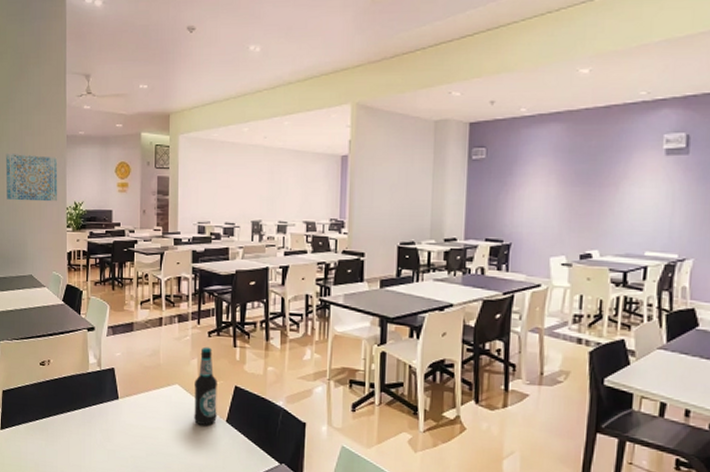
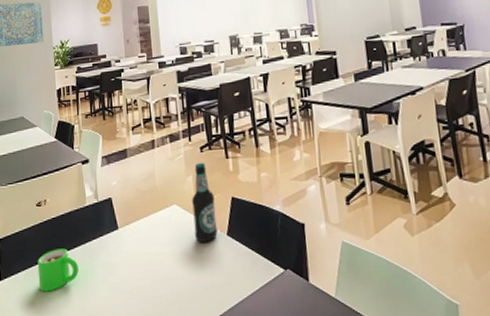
mug: none [38,408,77,447] -> present [37,248,79,292]

